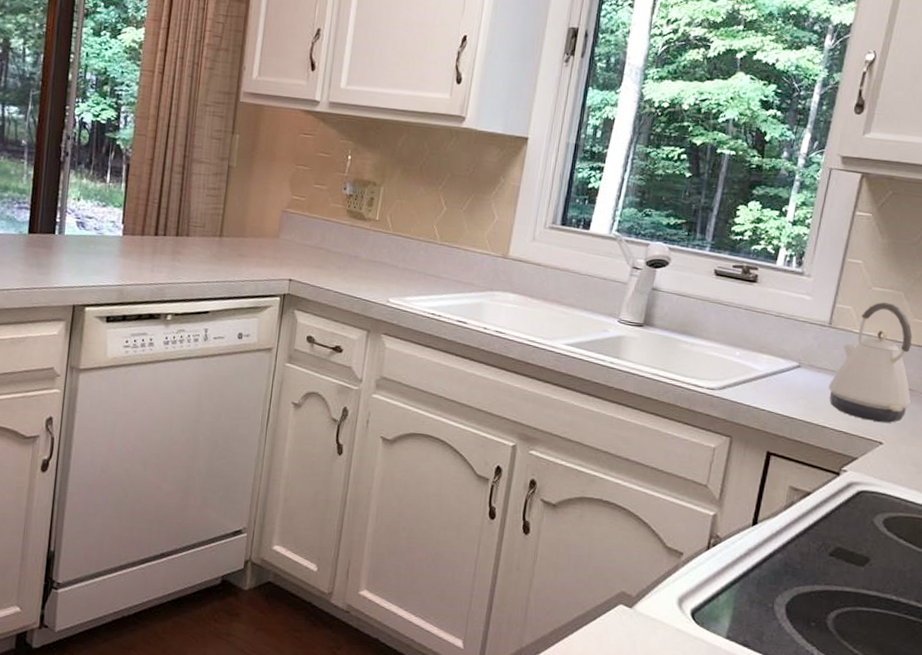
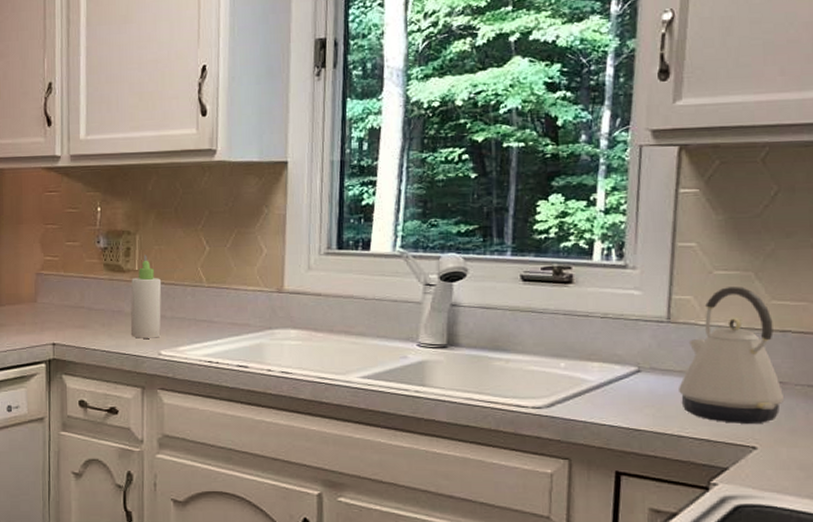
bottle: none [363,206,399,286] -> present [130,255,162,339]

